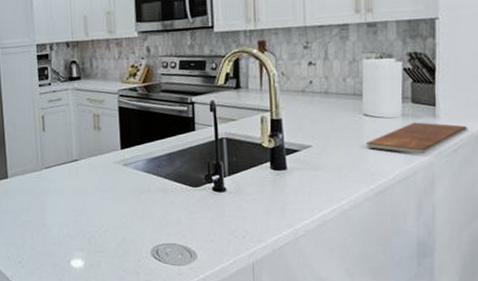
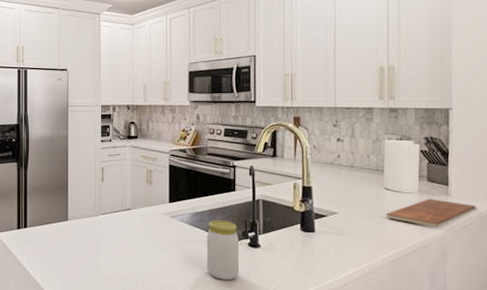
jar: none [165,164,204,230] -> present [206,220,240,280]

